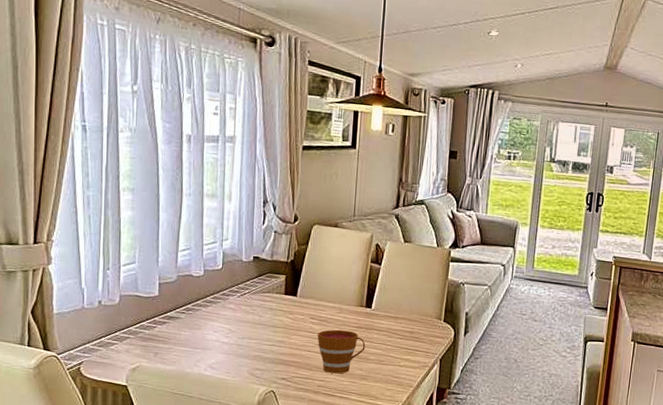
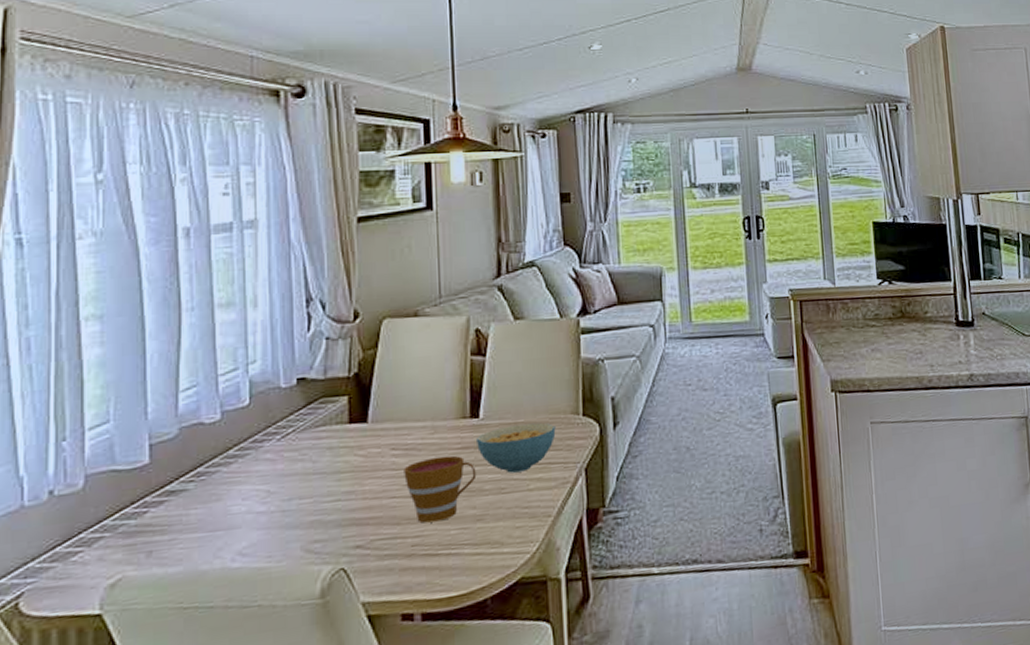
cereal bowl: none [368,318,424,352] -> present [477,422,556,473]

